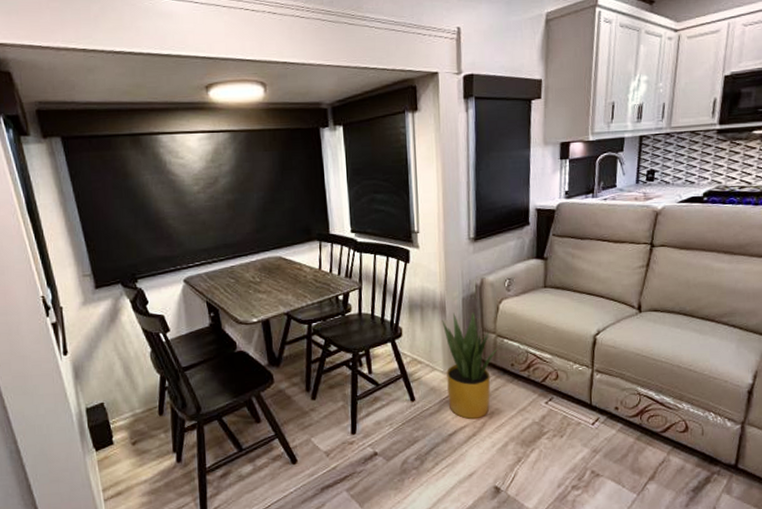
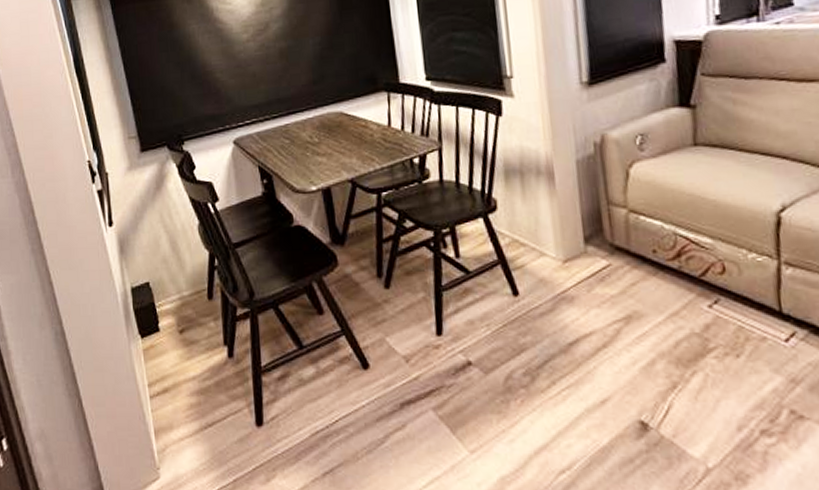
planter: present [442,311,499,420] -> none [549,178,633,325]

